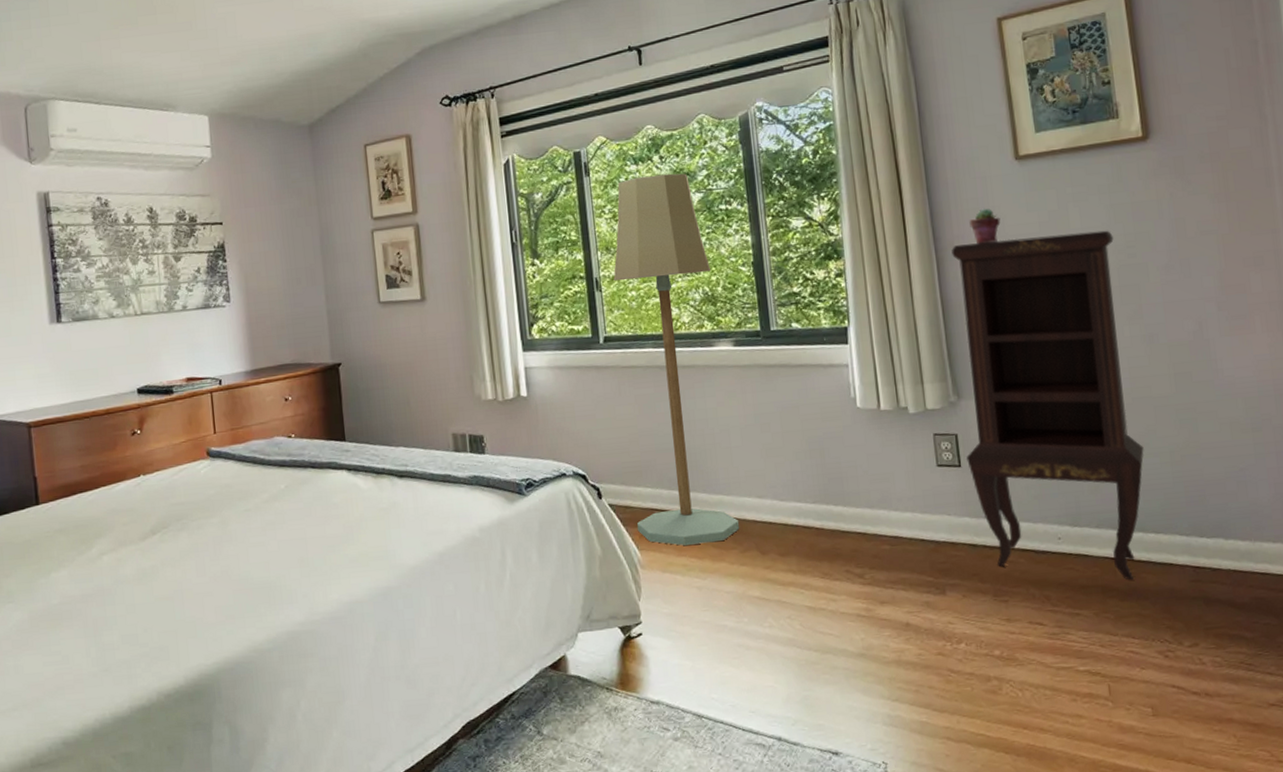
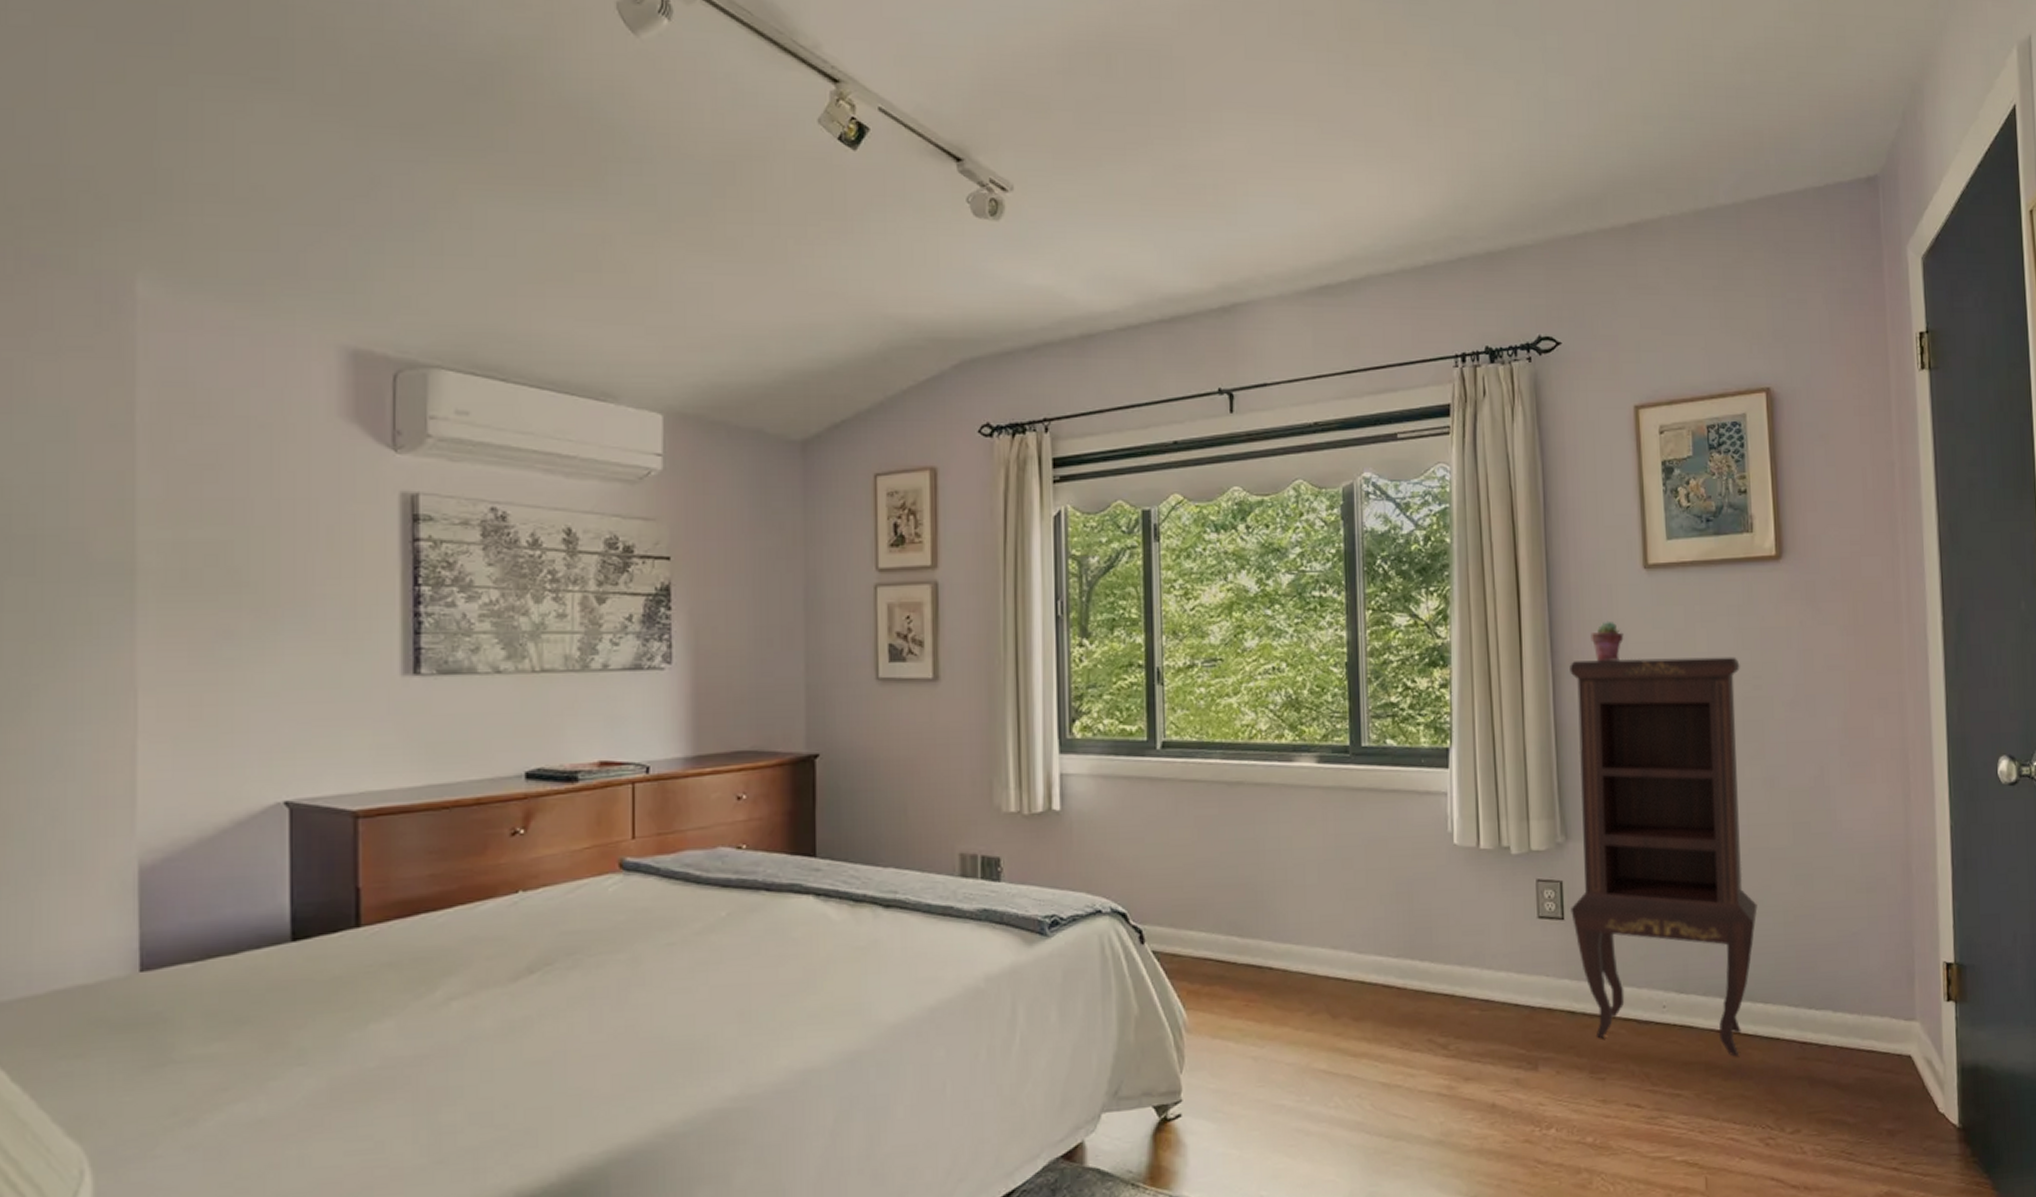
floor lamp: present [613,173,740,546] -> none [1179,547,1309,1006]

